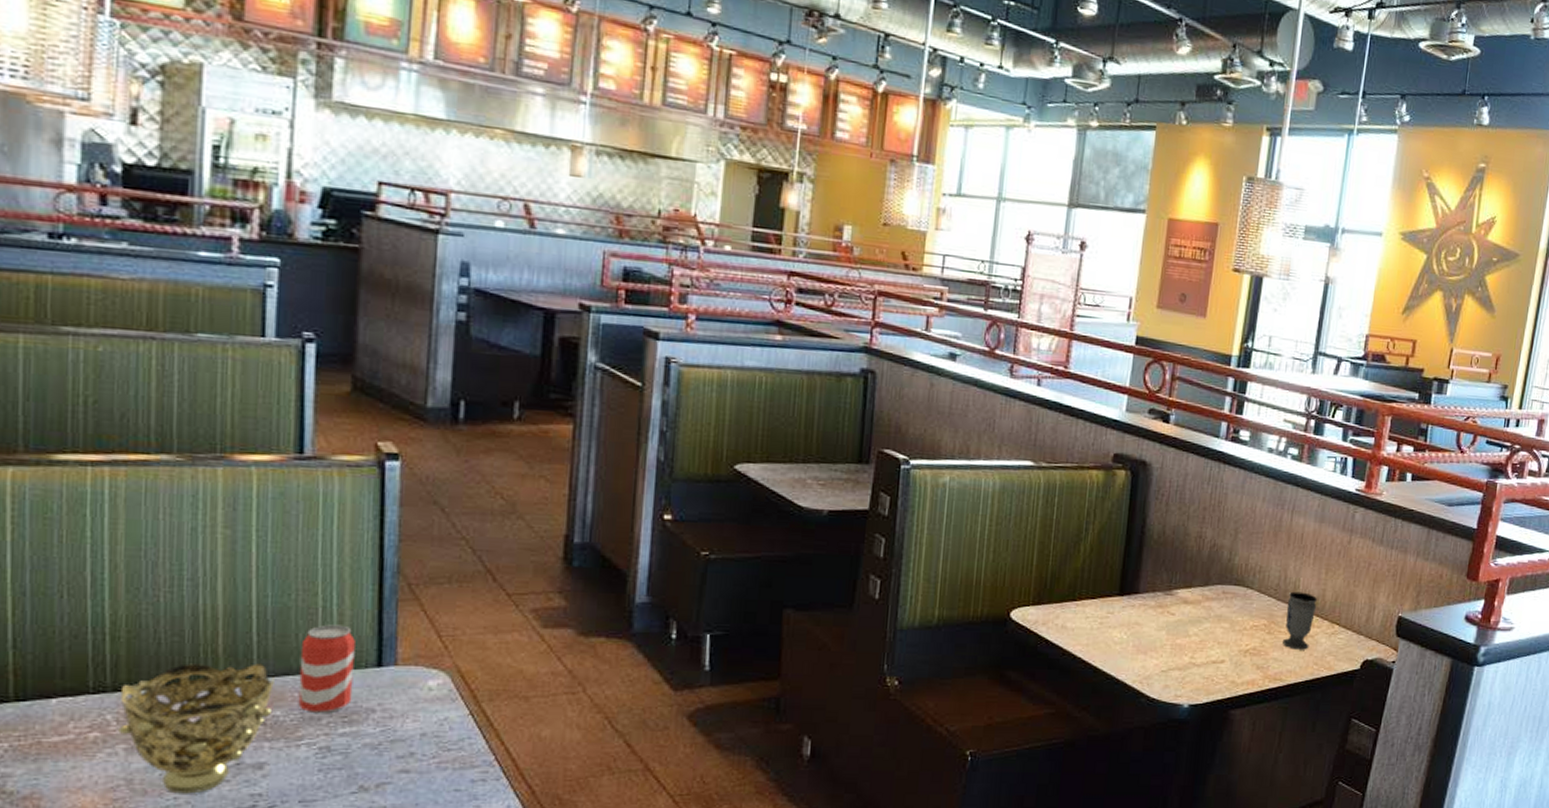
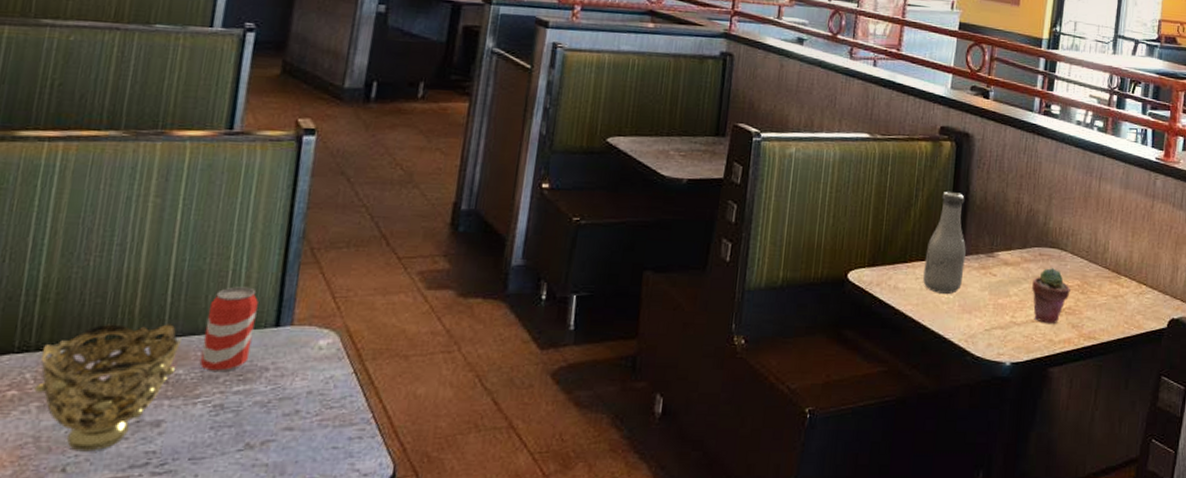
bottle: none [1094,524,1142,634] -> present [923,191,966,294]
potted succulent: none [1213,605,1256,666] -> present [1031,267,1071,325]
cup: present [1283,591,1318,650] -> none [1095,253,1126,309]

